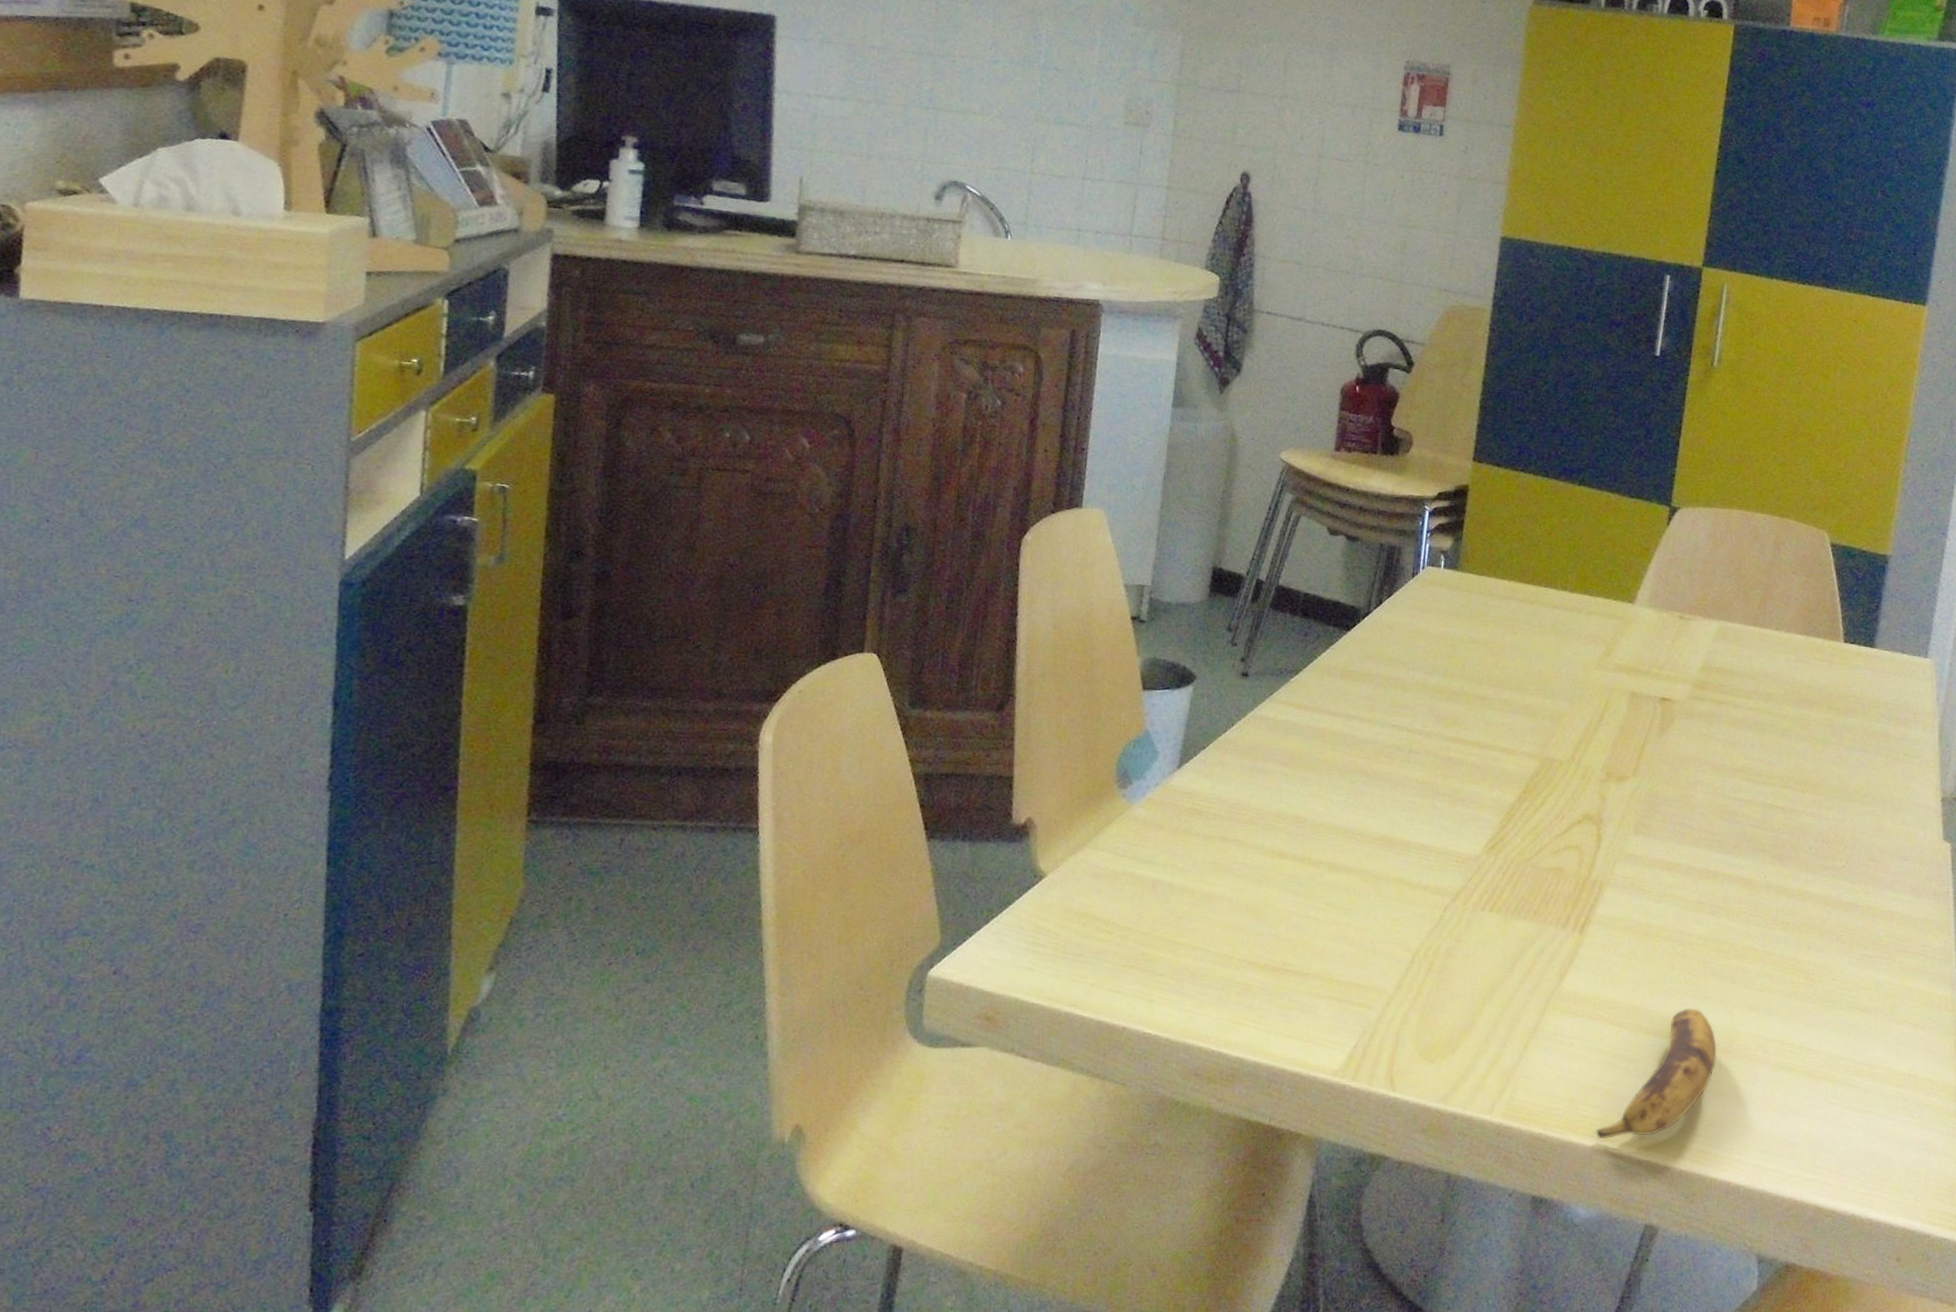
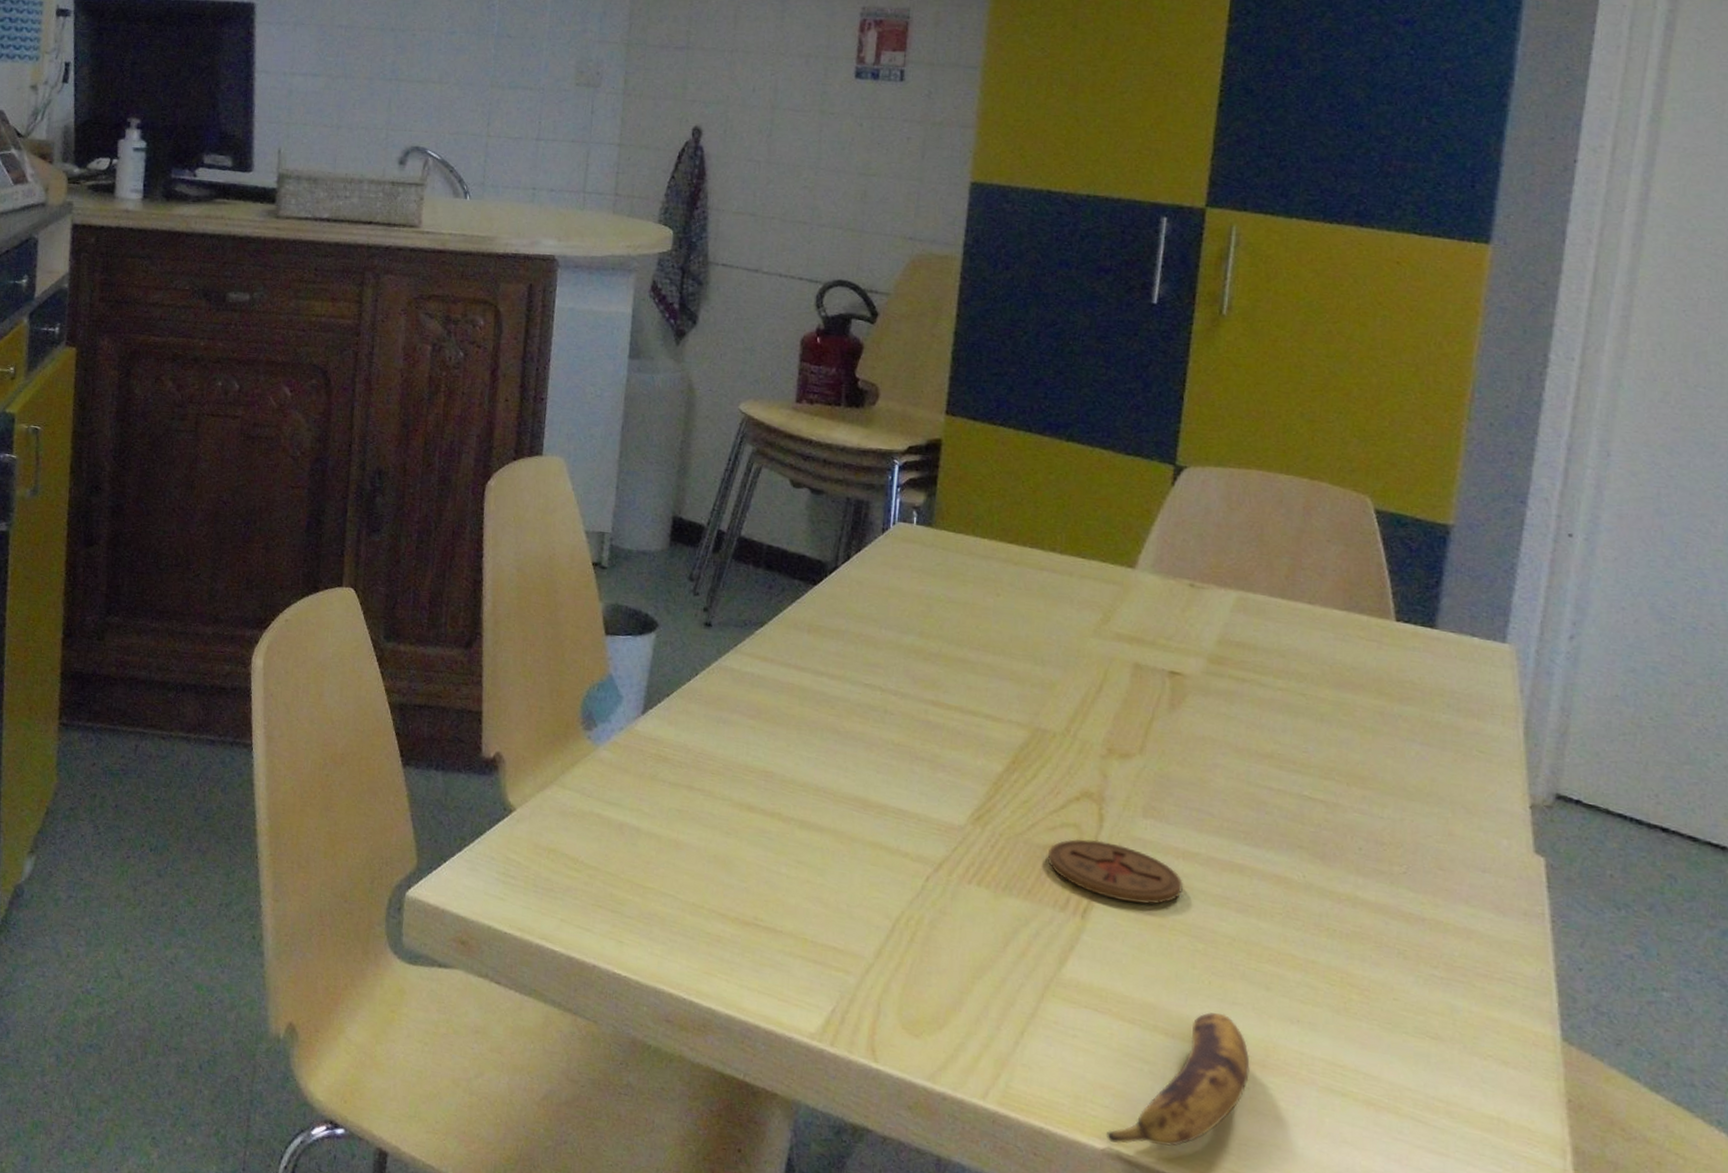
coaster: none [1551,859,1666,914] -> present [1047,838,1183,904]

